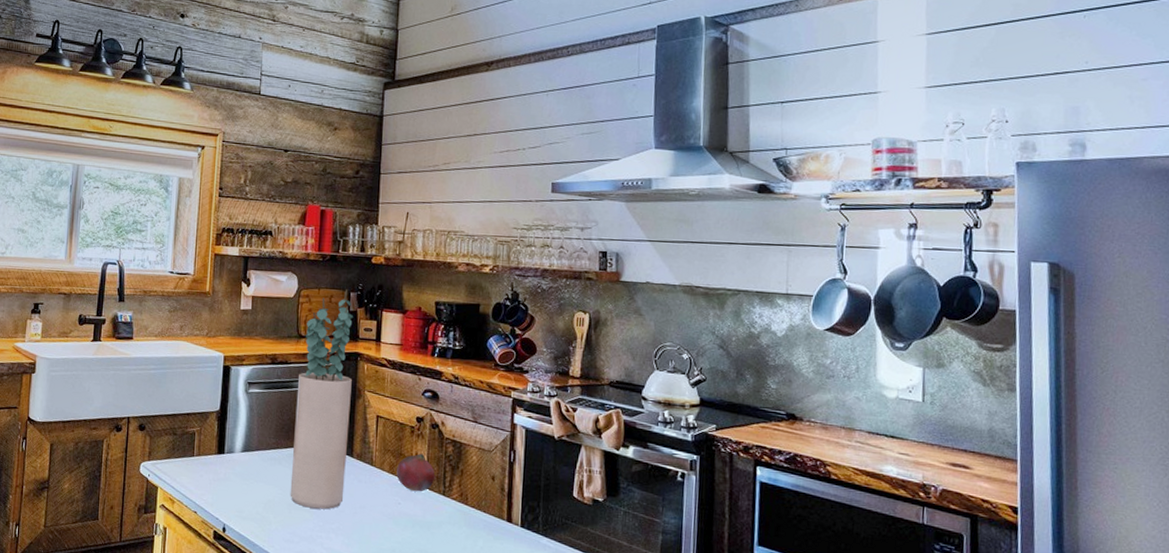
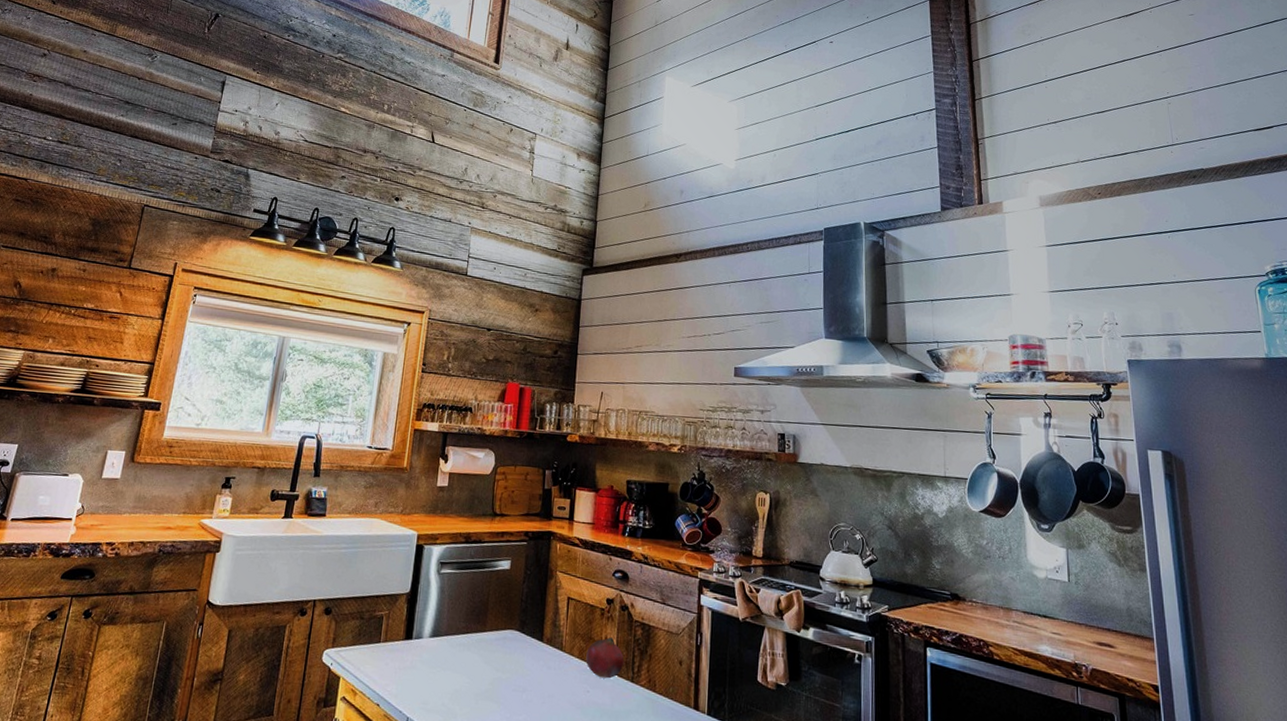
vase: present [290,289,353,510] -> none [477,467,548,700]

